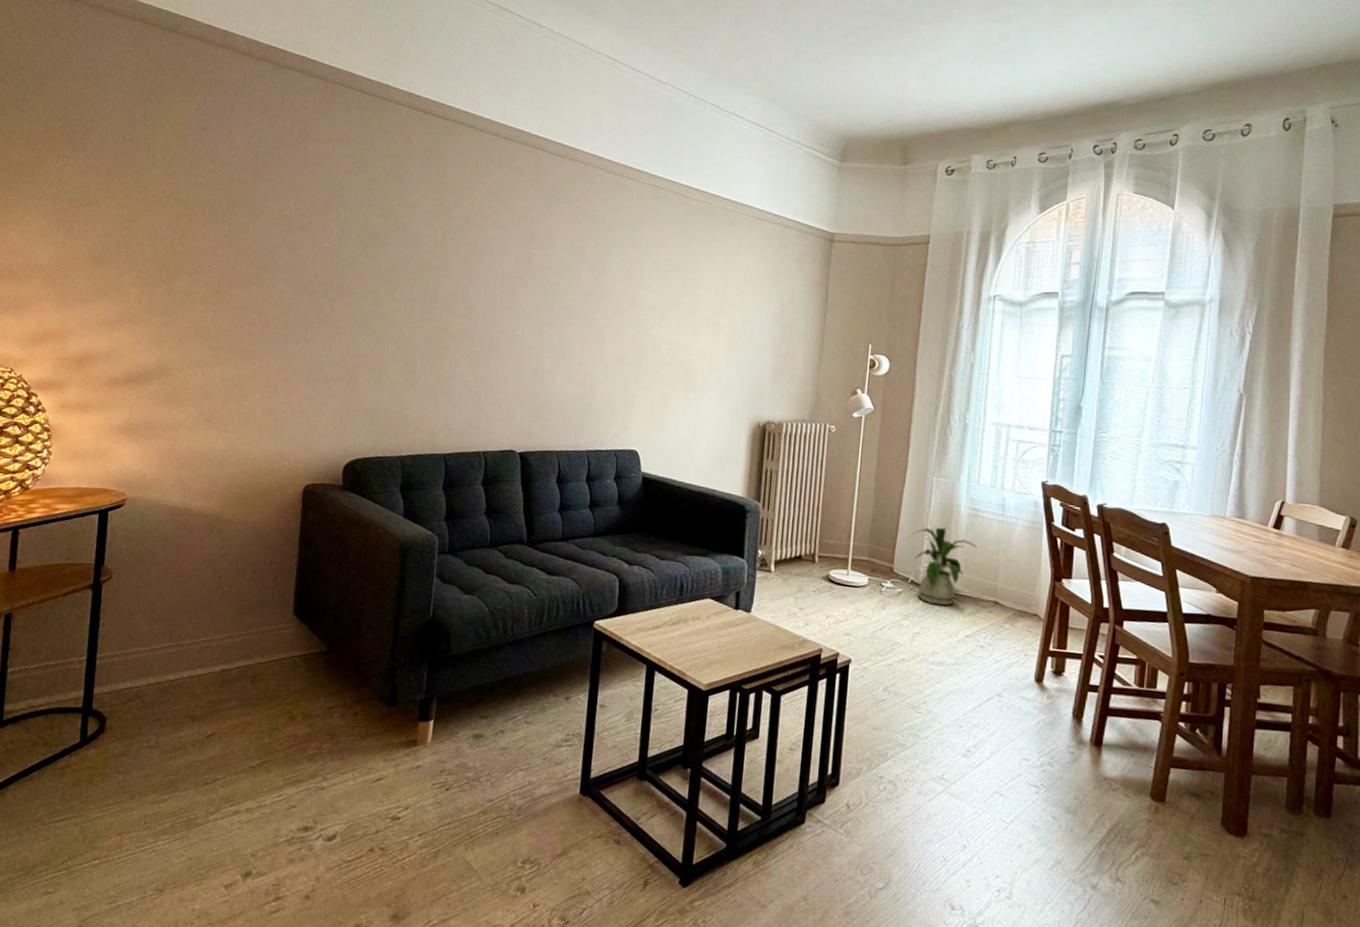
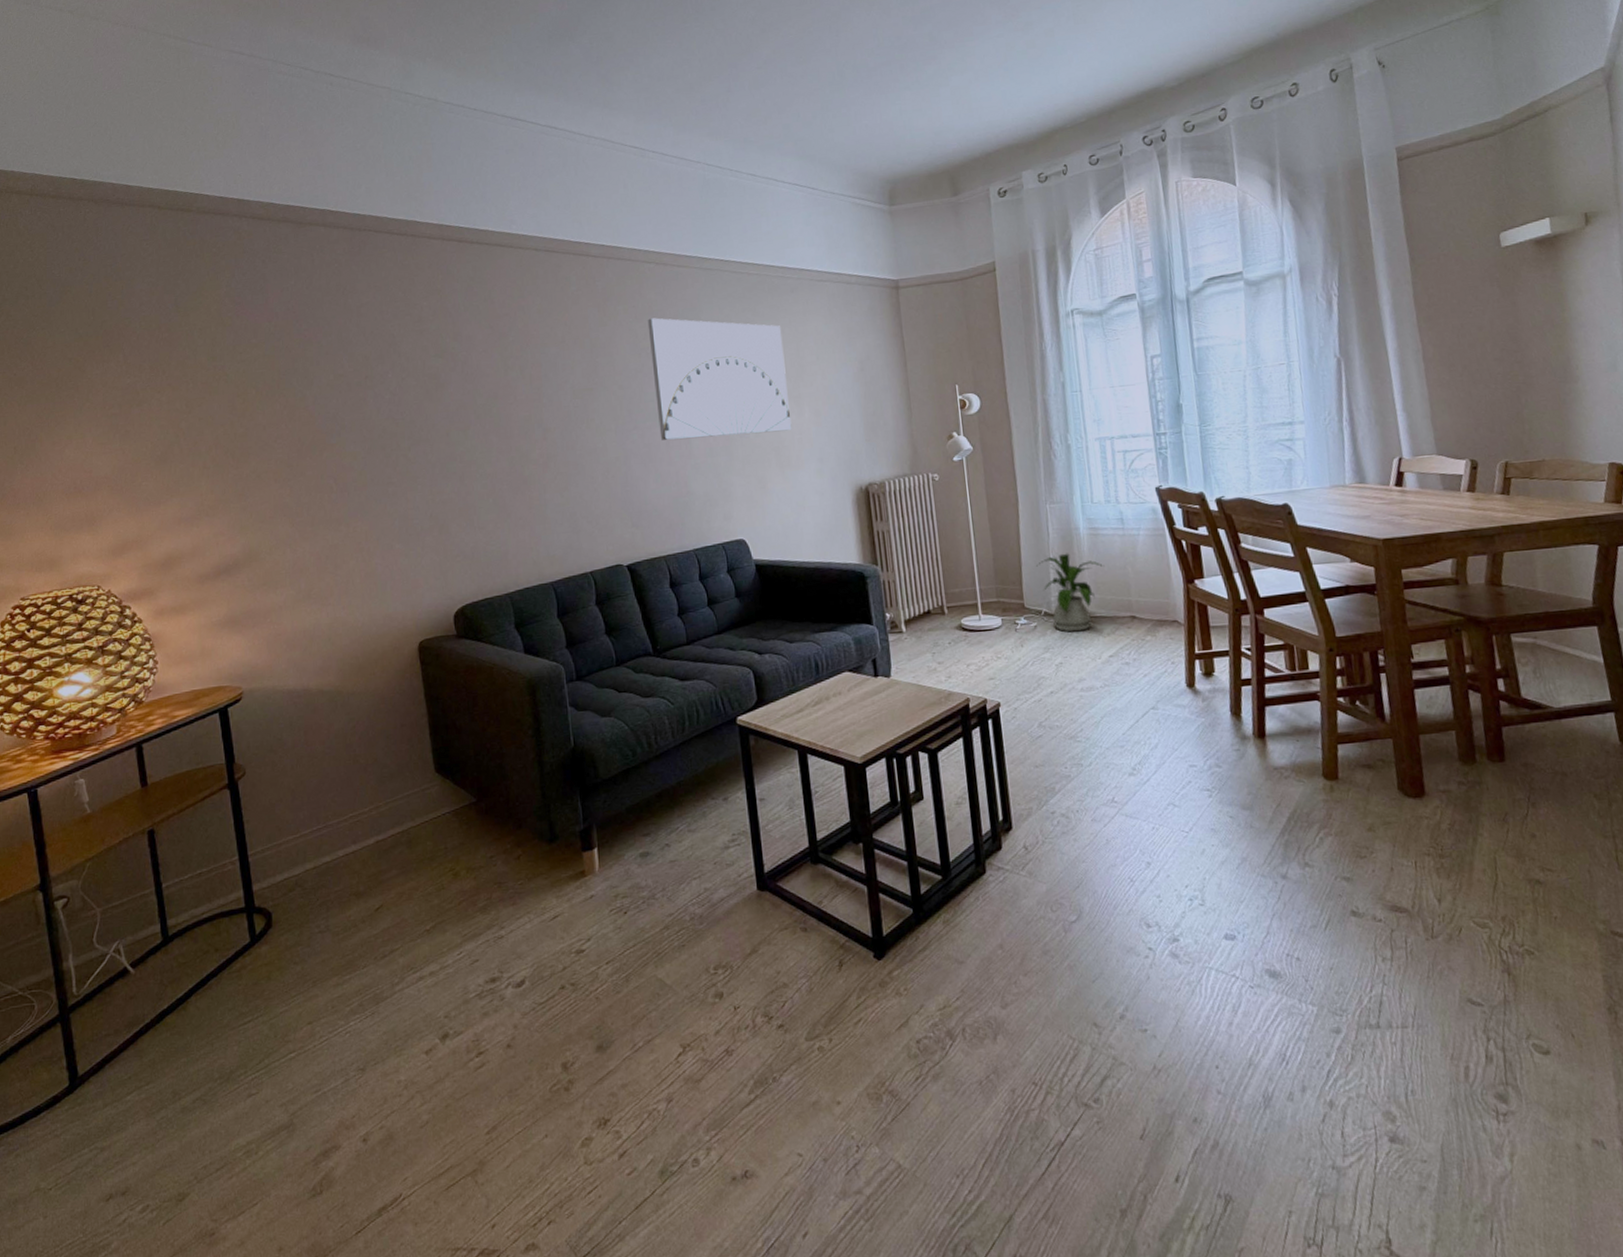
wall art: none [577,221,714,356] -> present [647,318,792,440]

